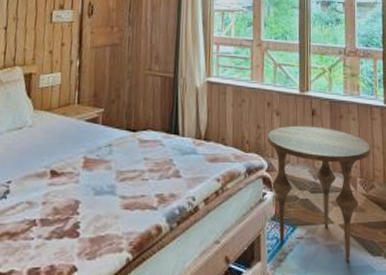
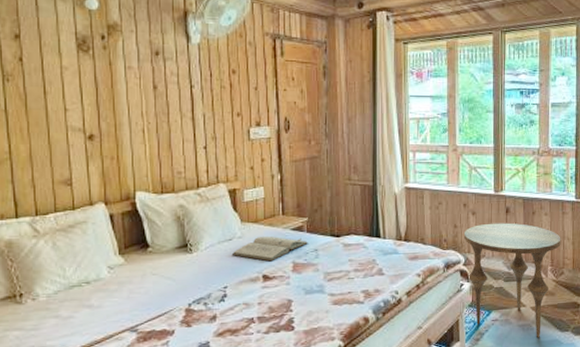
book: none [19,127,102,155] -> present [231,237,308,262]

